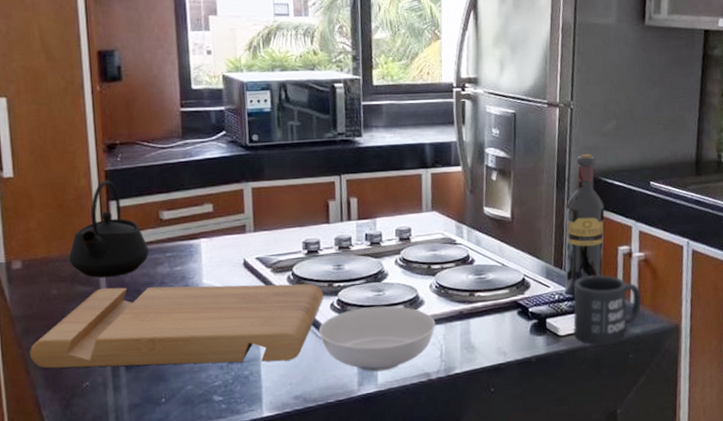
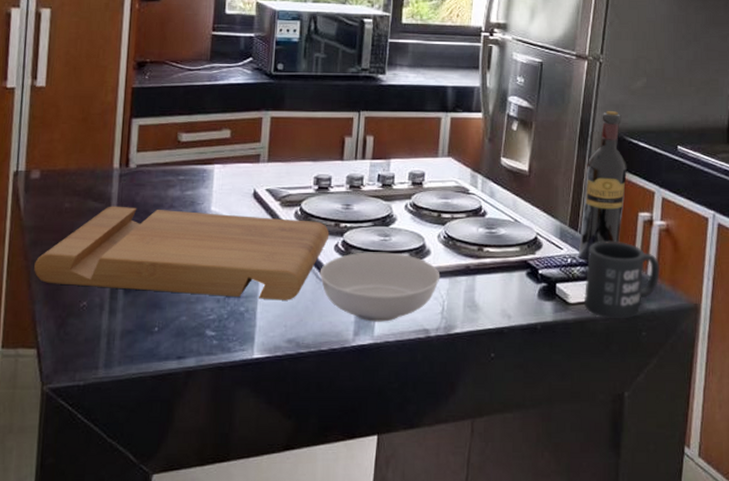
kettle: present [68,180,149,278] -> none [85,98,163,195]

